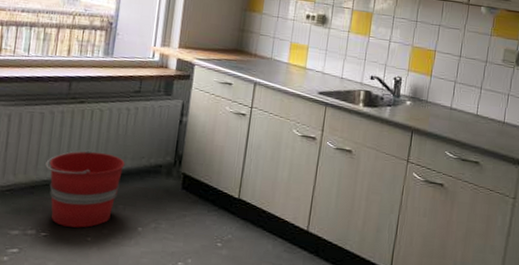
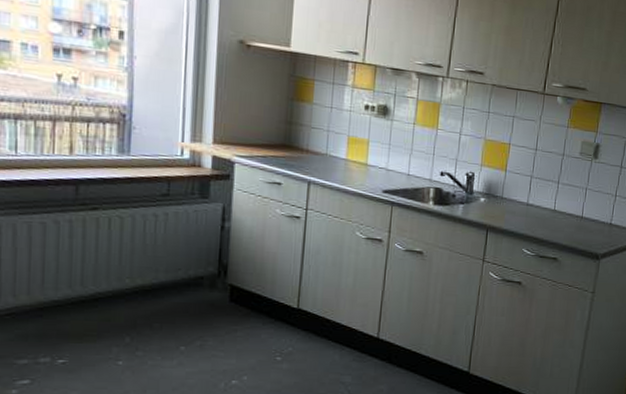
bucket: present [45,149,125,228] -> none [55,263,157,352]

